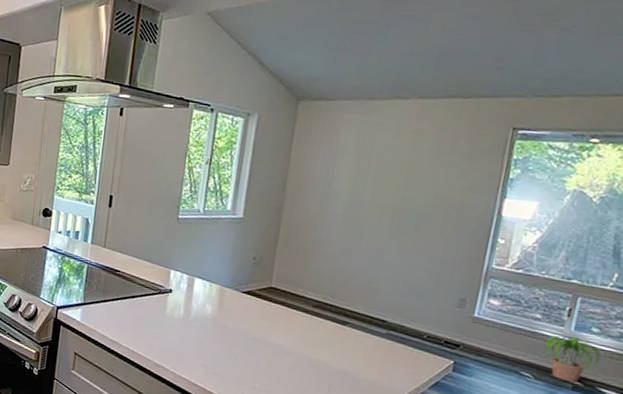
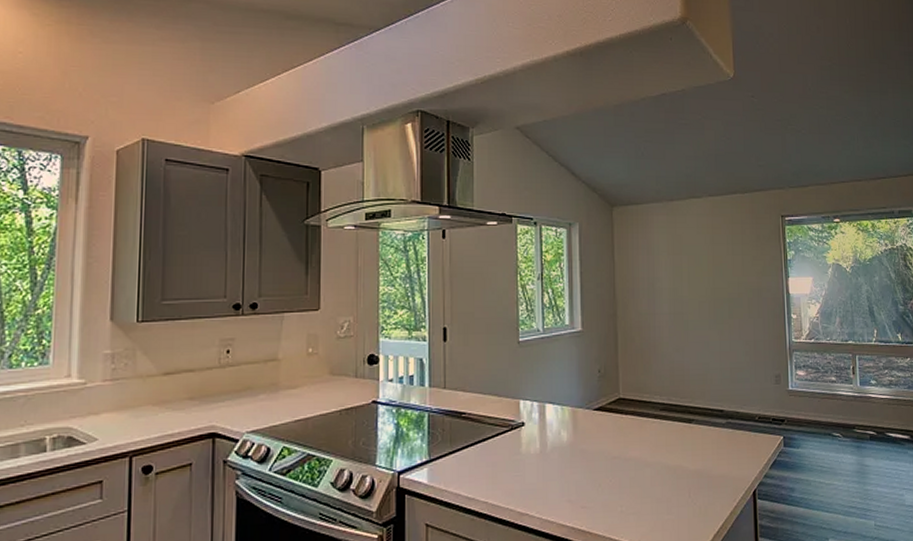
potted plant: present [541,335,606,382] -> none [843,391,887,433]

